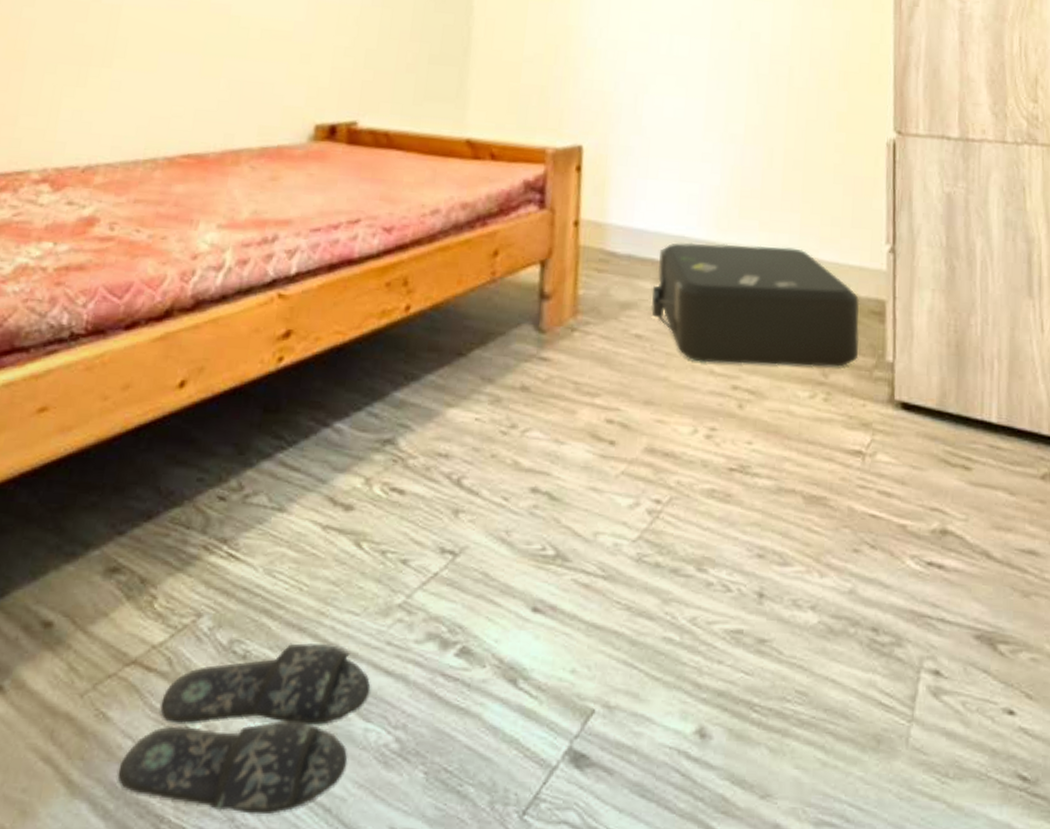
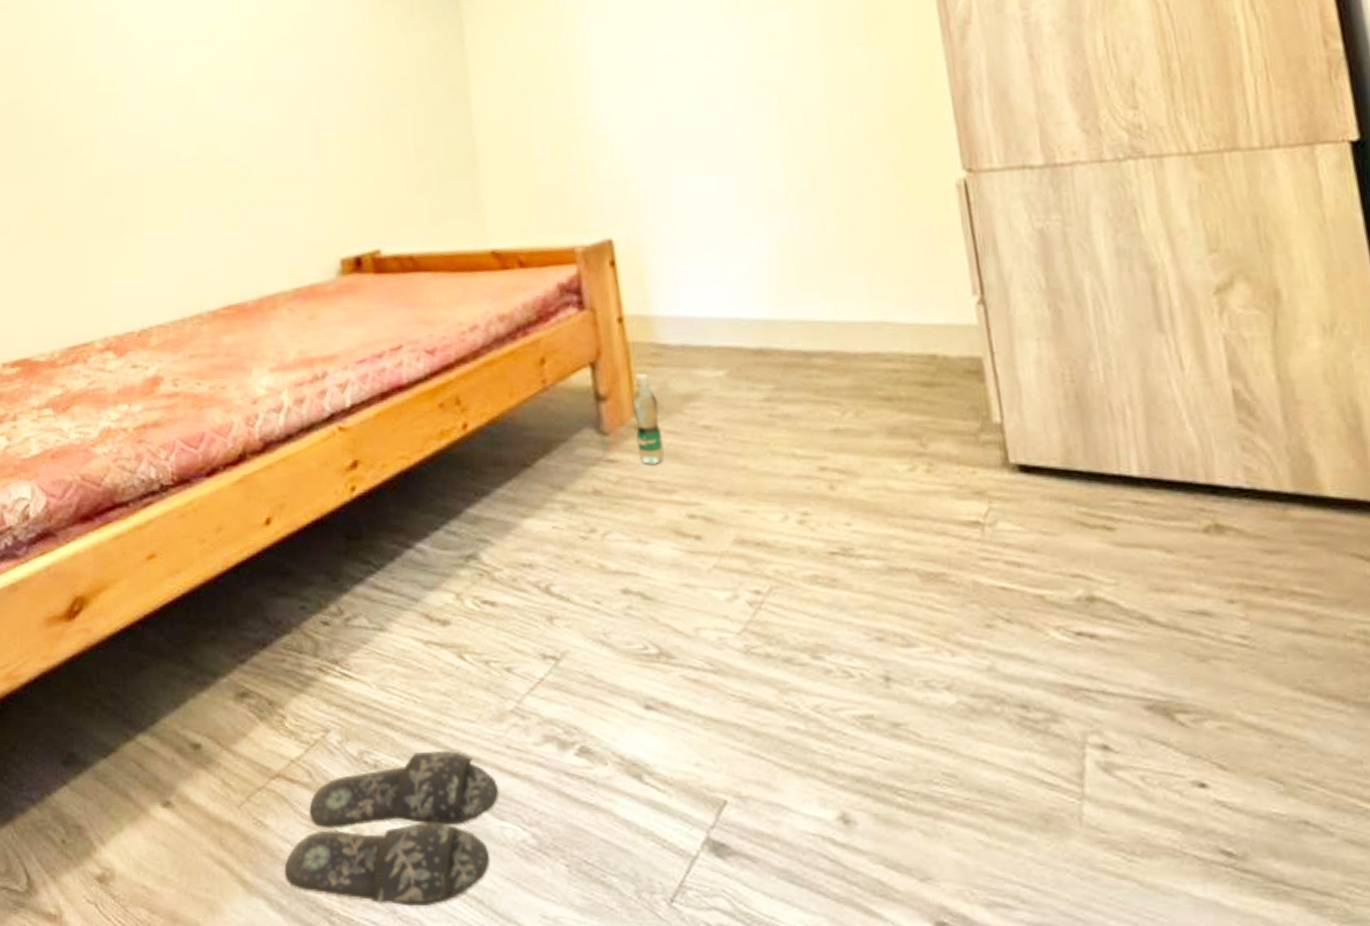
bottle: none [570,277,598,367] -> present [632,373,664,464]
suitcase: present [651,242,860,366] -> none [713,314,958,447]

